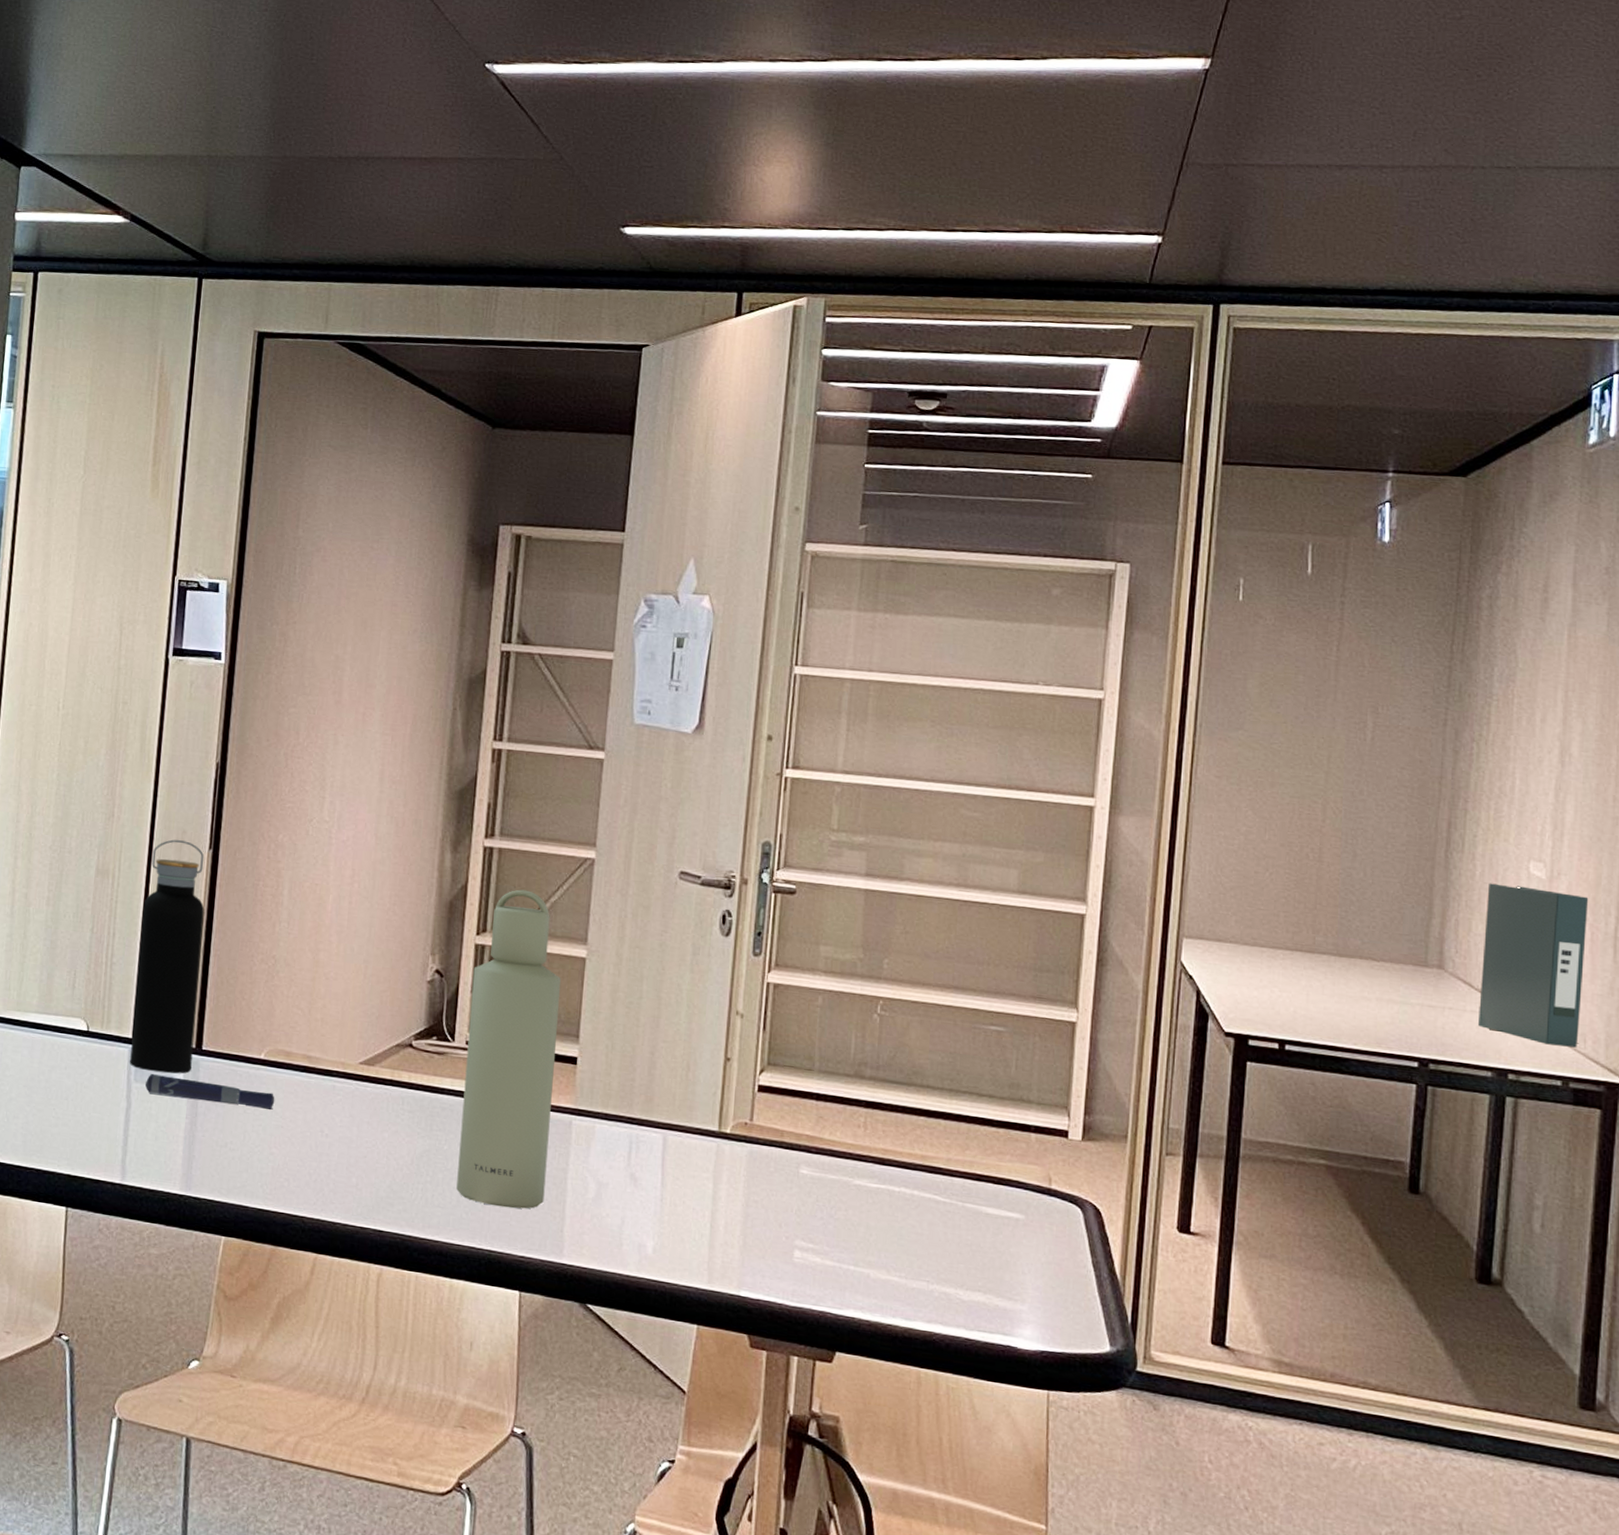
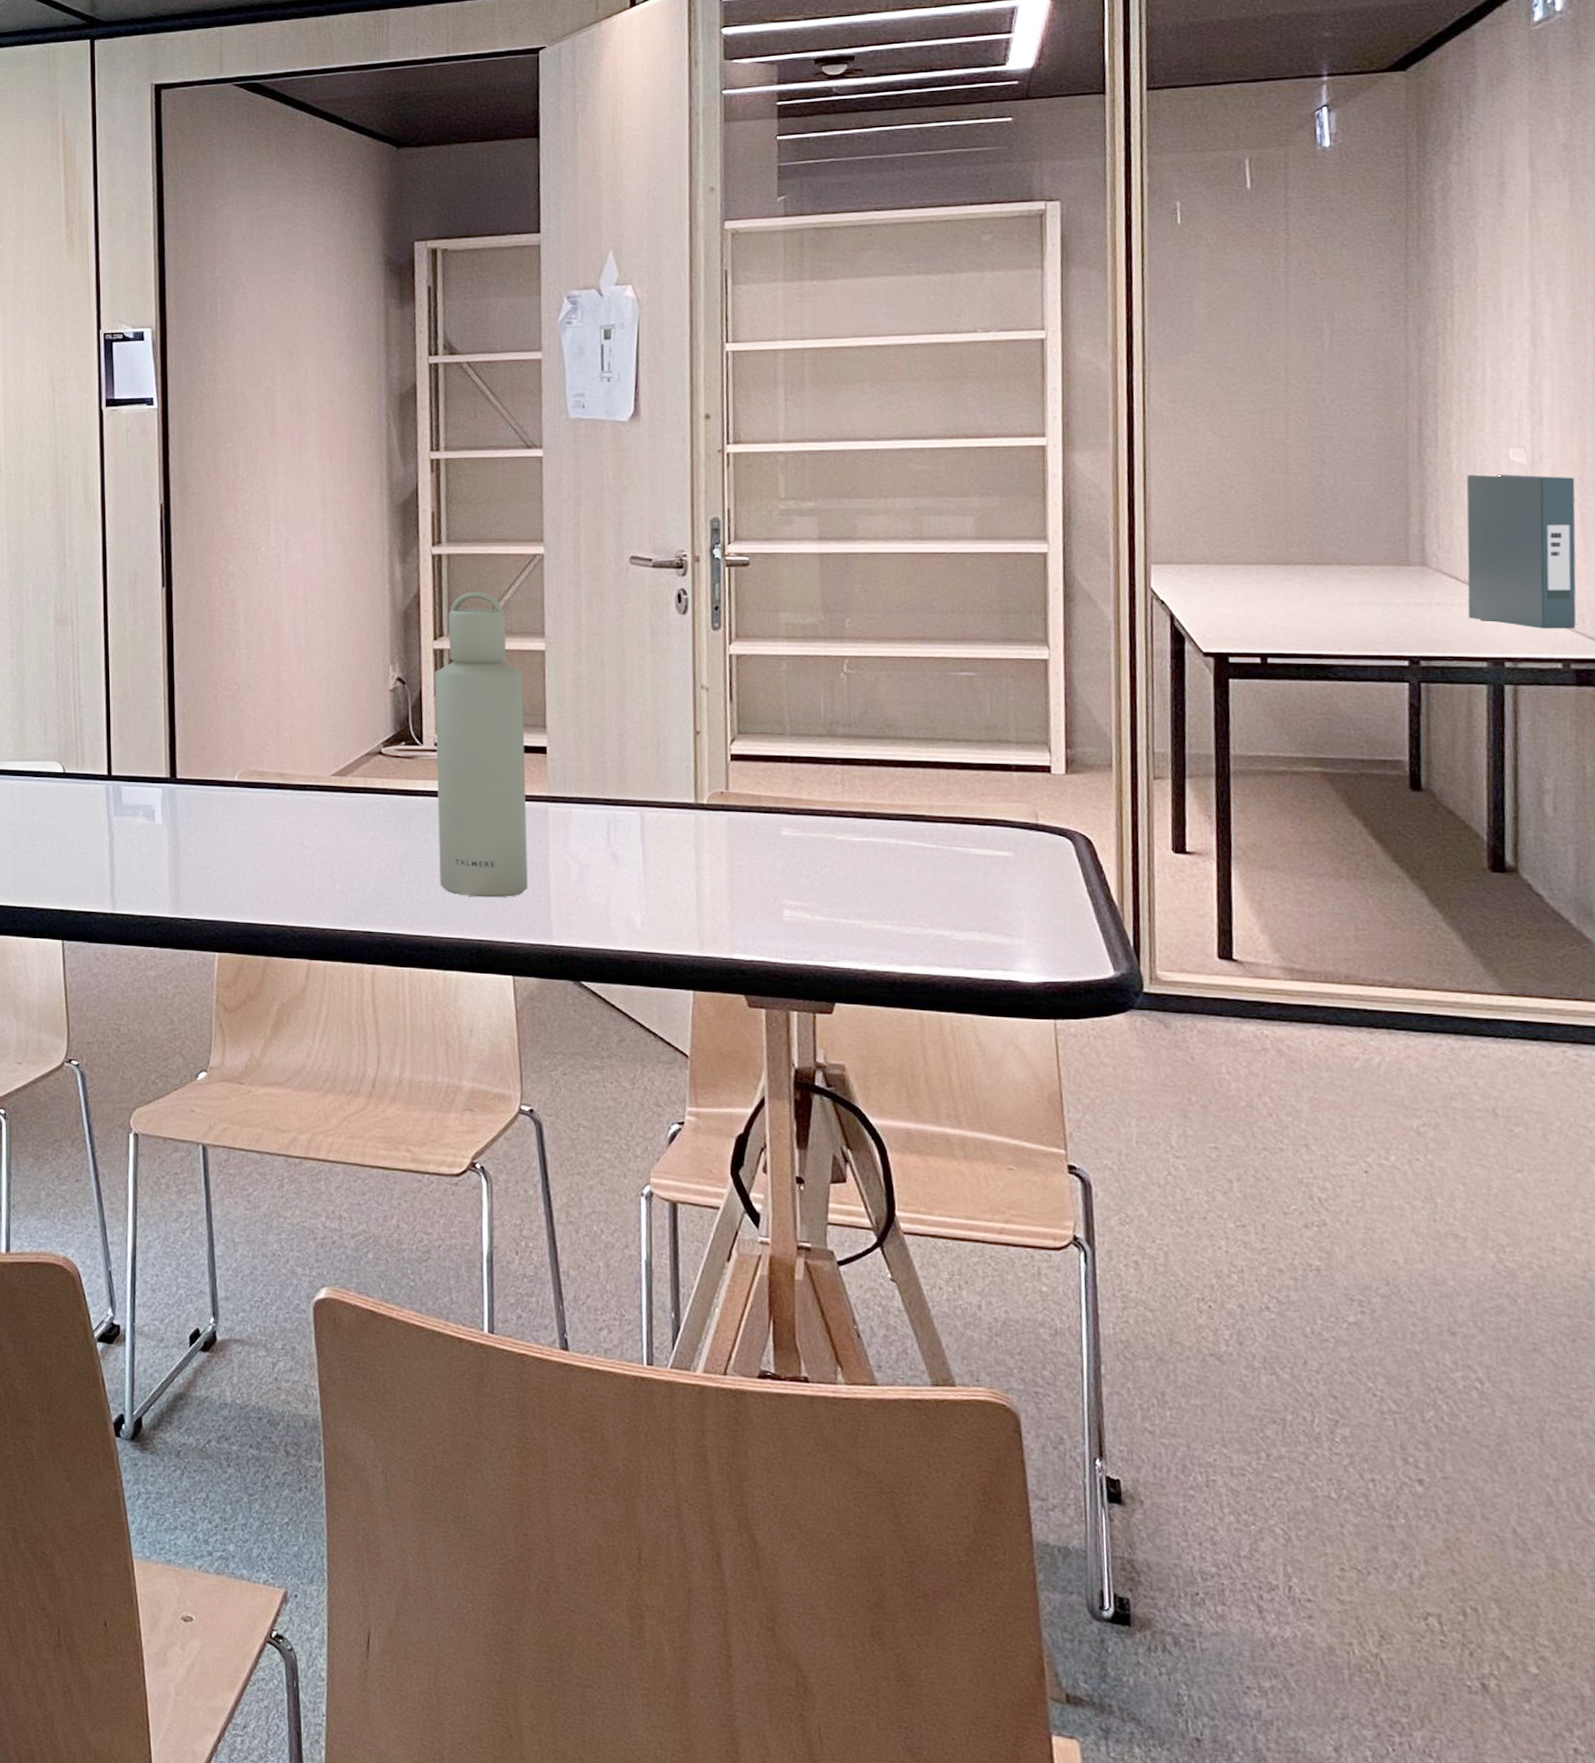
water bottle: present [130,839,205,1074] -> none [104,582,168,805]
marker pen: present [145,1073,275,1111] -> none [126,806,253,829]

